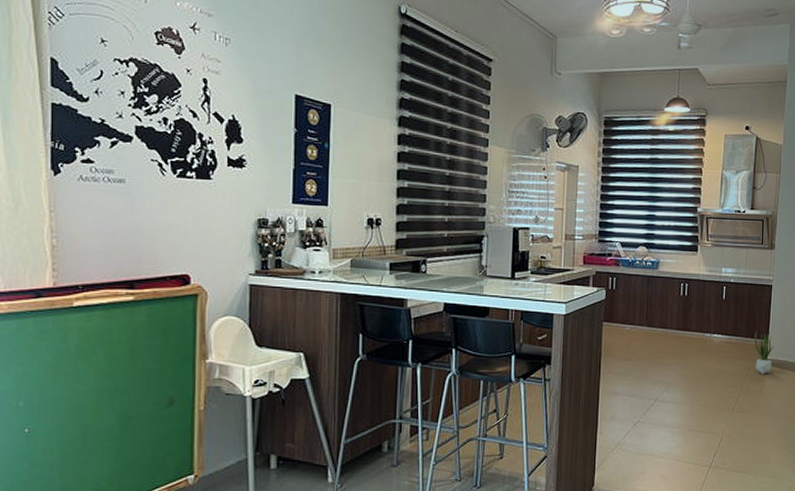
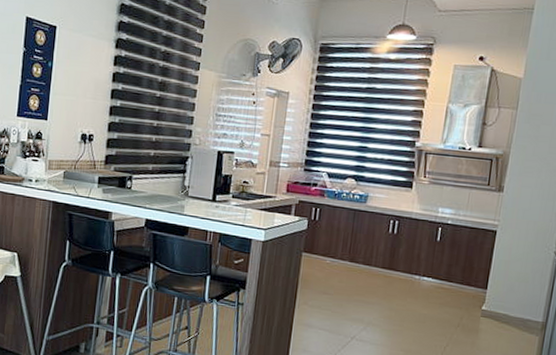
potted plant: present [754,331,774,374] -> none [468,278,493,326]

